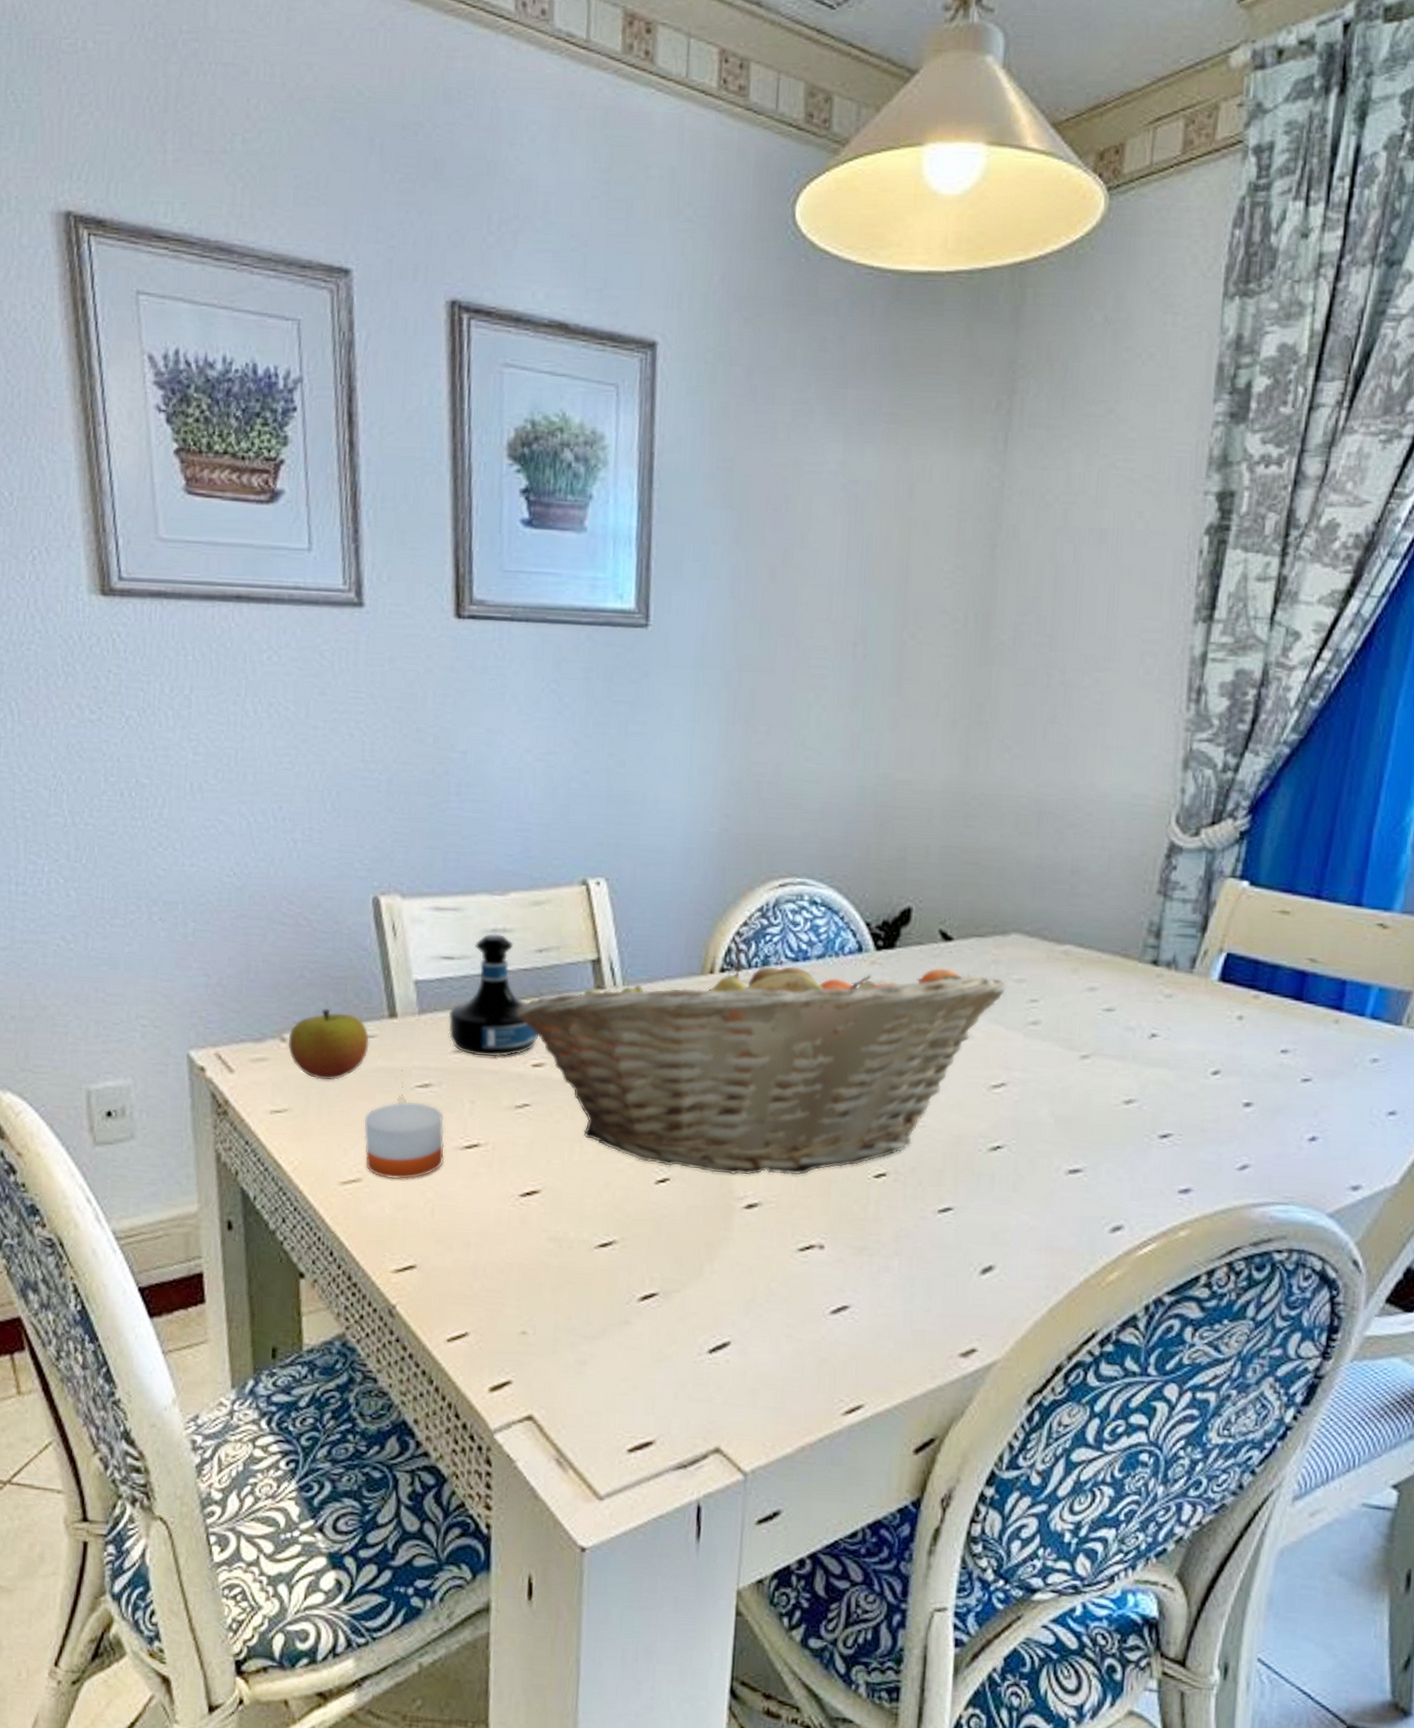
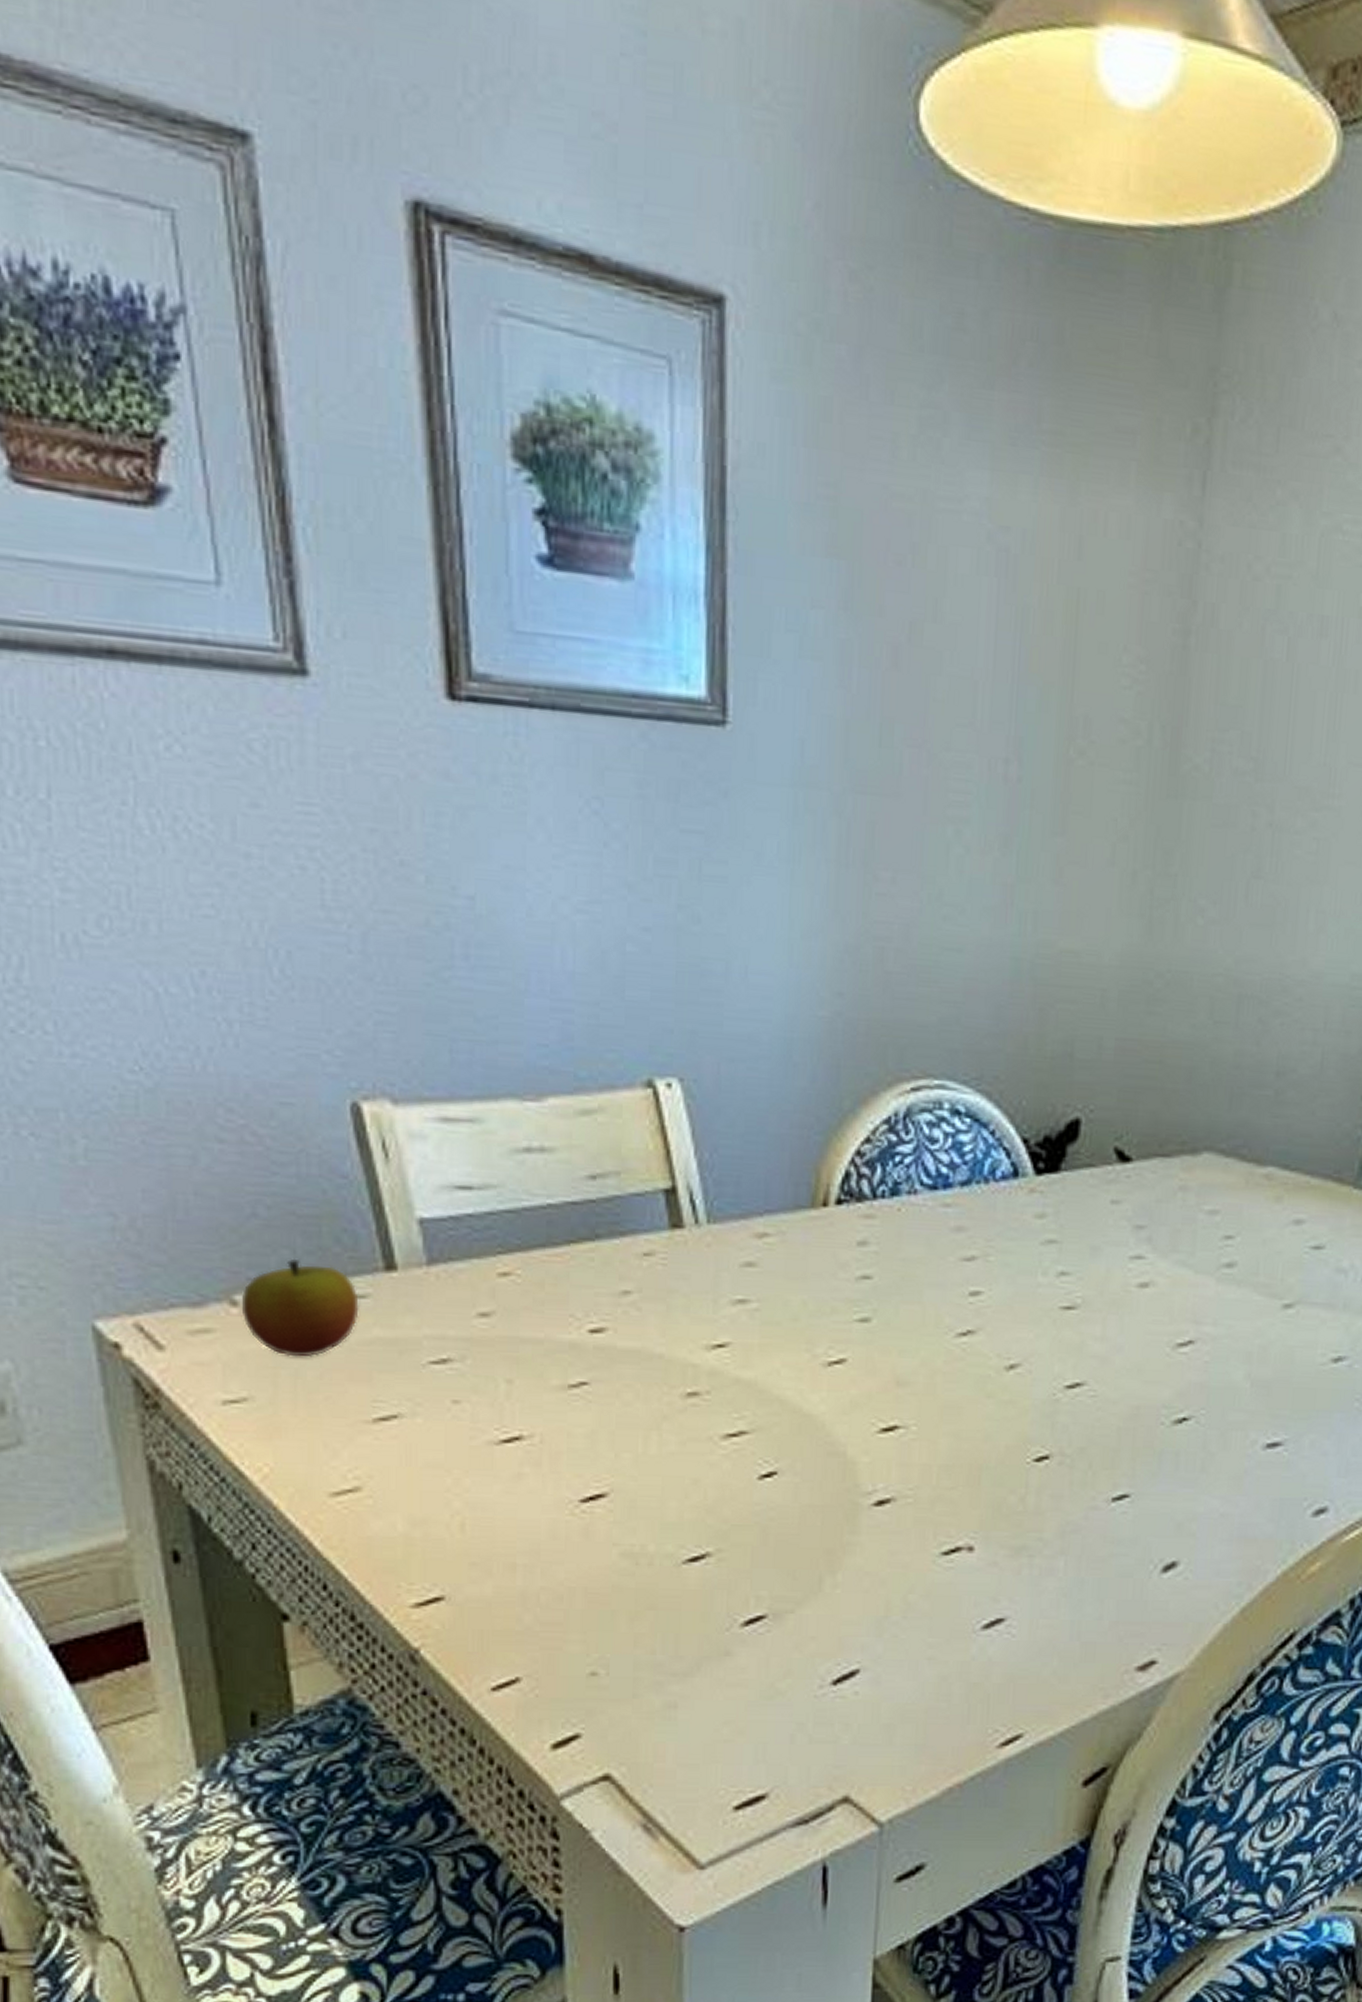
candle: present [364,1094,444,1180] -> none [359,1374,474,1486]
tequila bottle: present [448,933,539,1057] -> none [469,1153,597,1321]
fruit basket: present [516,949,1006,1175] -> none [564,1174,1196,1464]

